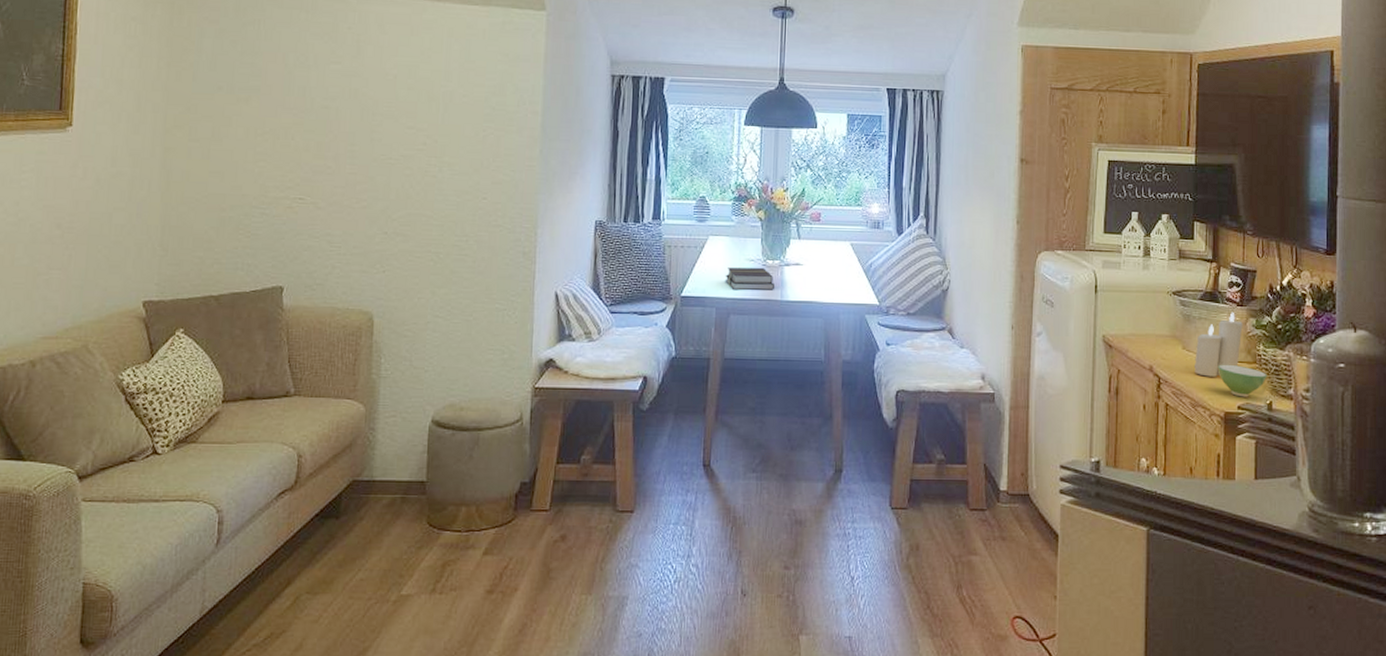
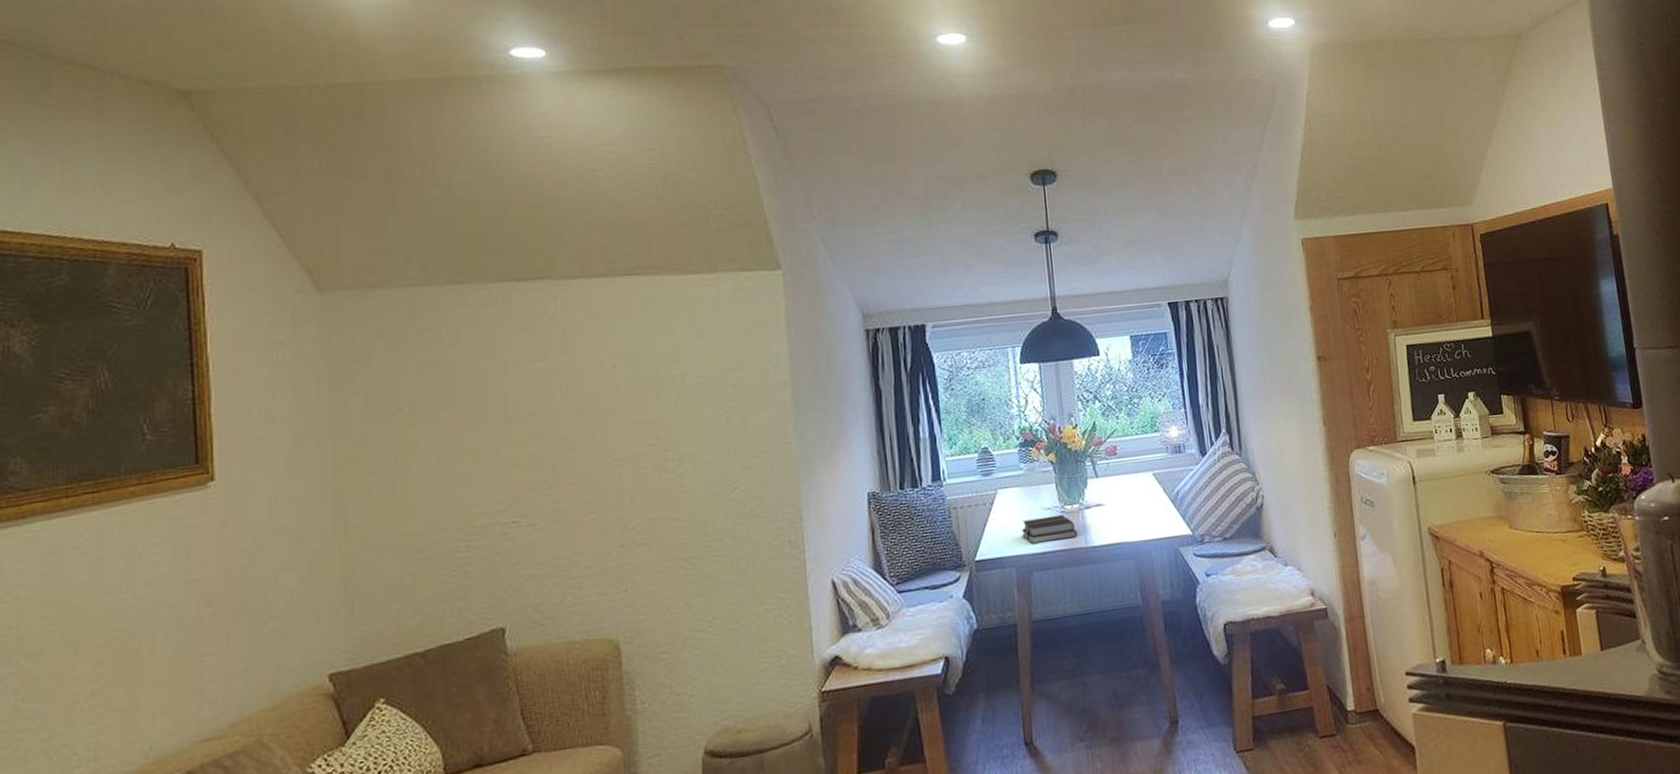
candle: present [1193,311,1243,377] -> none [1522,481,1567,553]
bowl: present [1217,364,1268,397] -> none [1546,535,1597,568]

